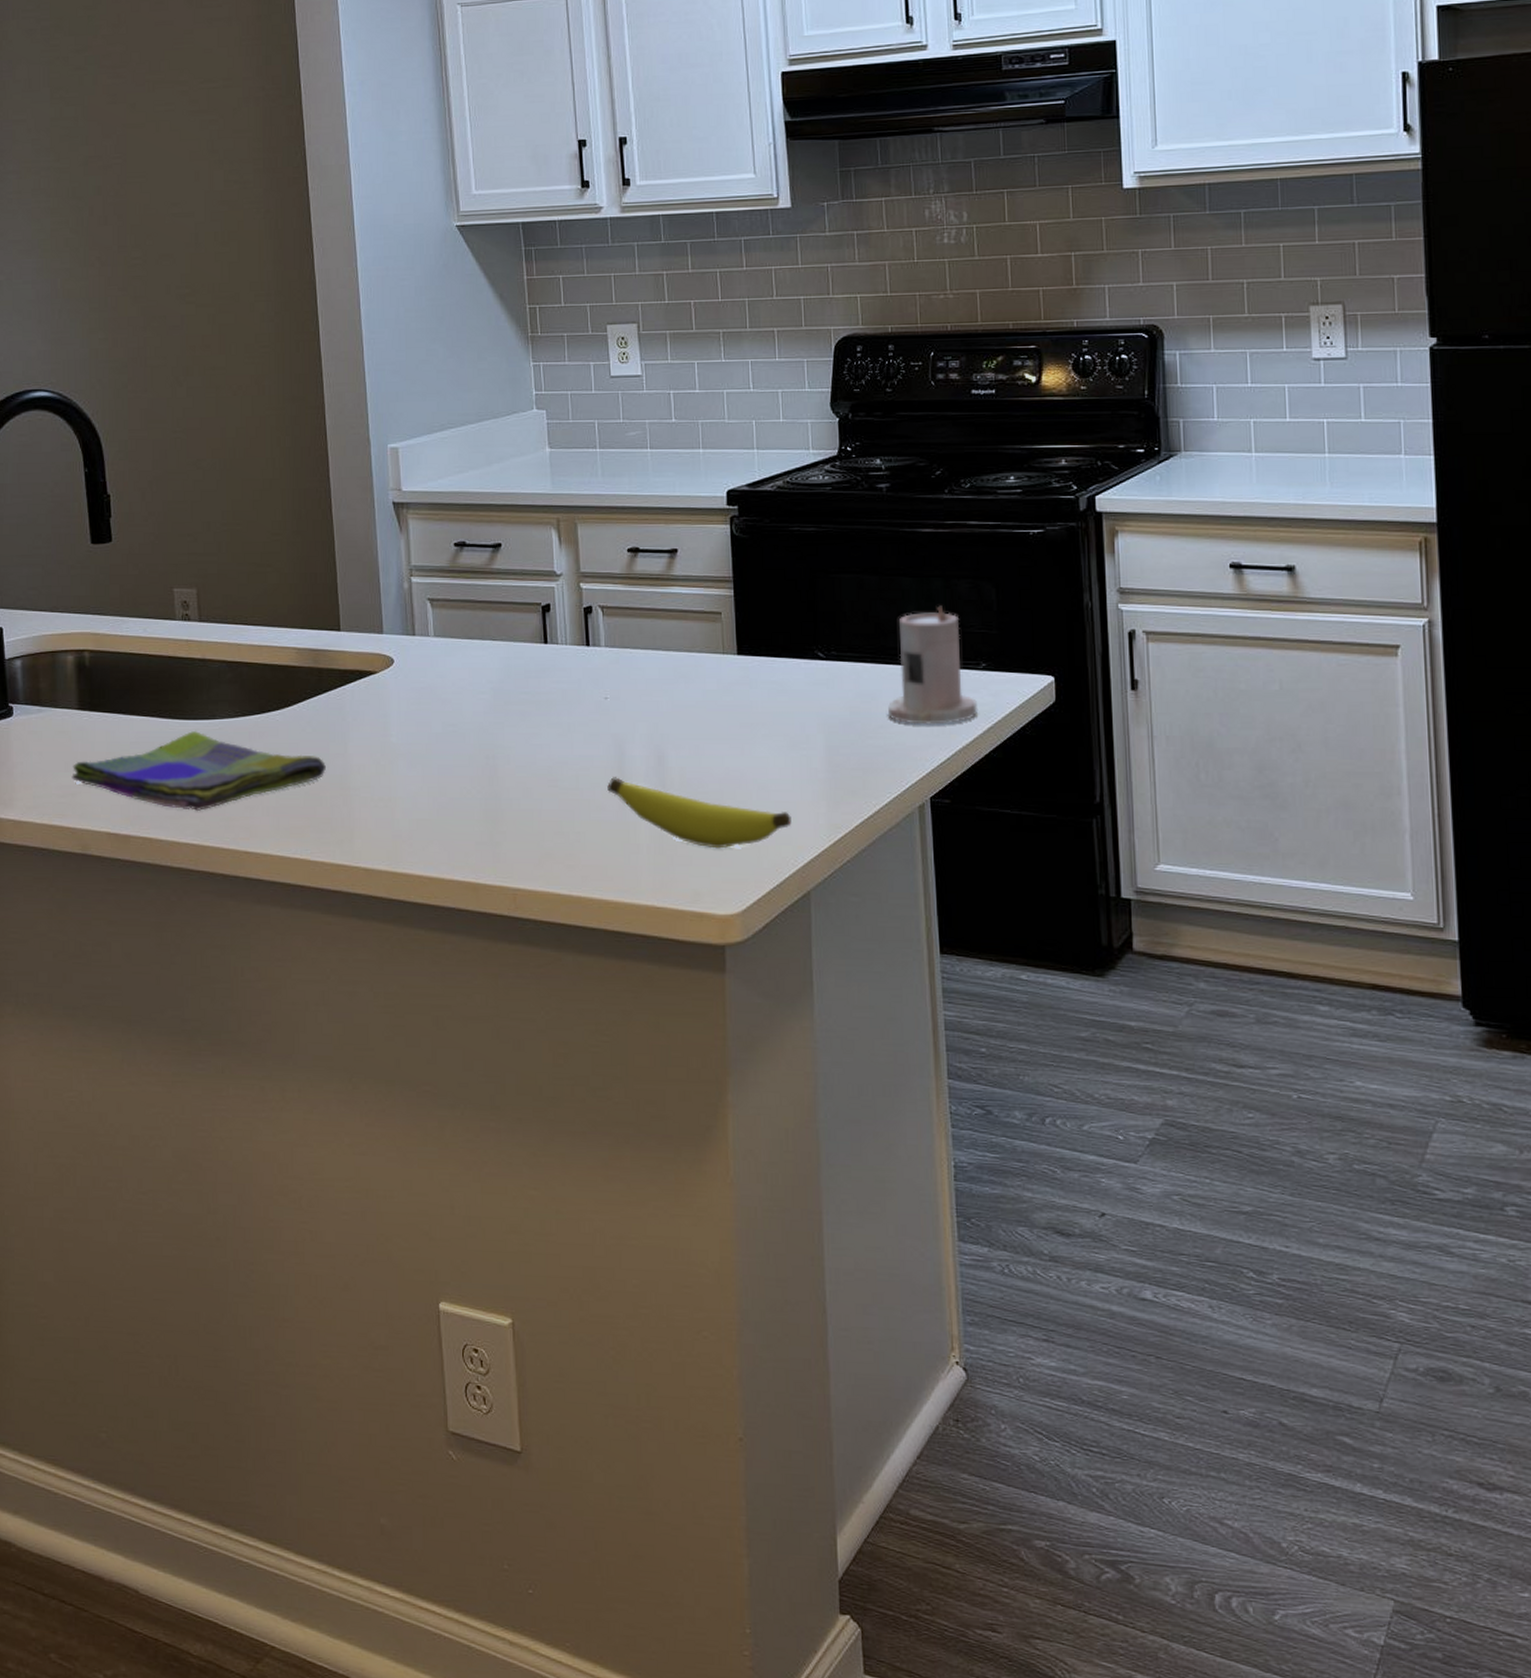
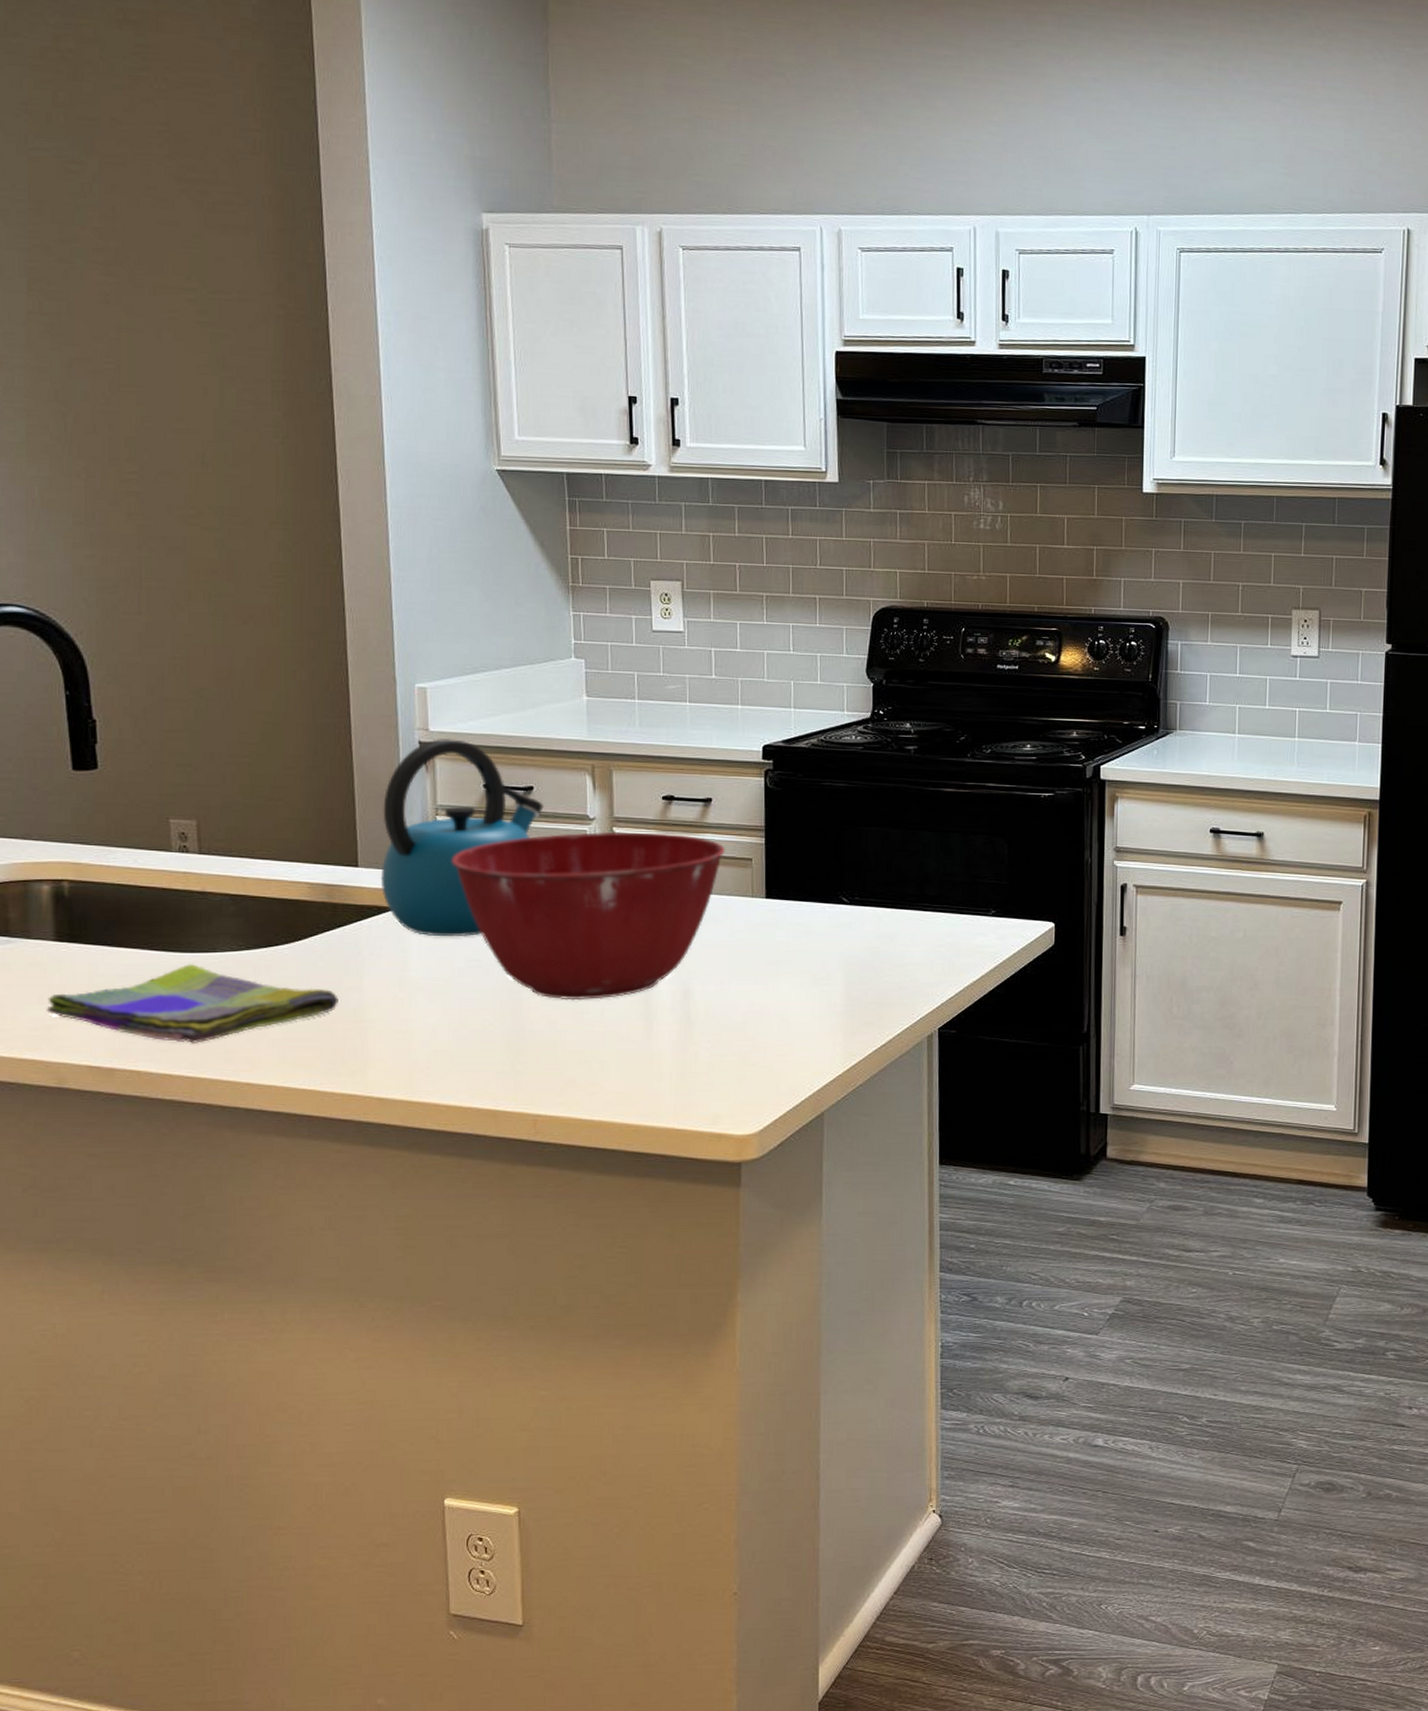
kettle: none [361,497,512,701] -> present [380,738,544,937]
mixing bowl: none [426,587,693,767] -> present [451,831,725,1001]
banana: present [607,777,791,849] -> none [633,1010,810,1075]
candle: present [888,605,979,725] -> none [905,858,986,964]

